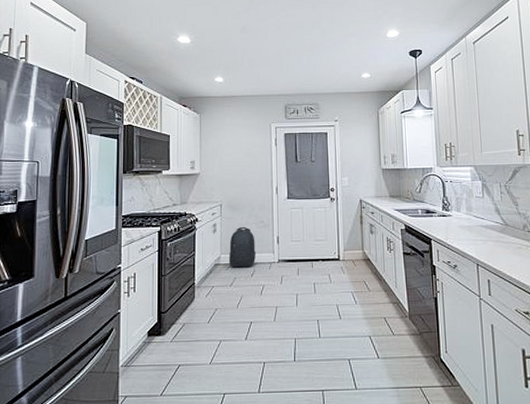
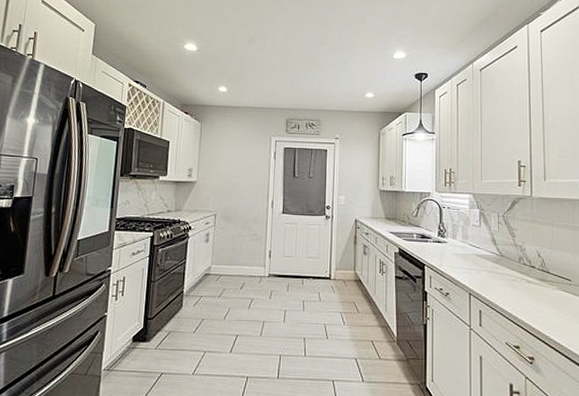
backpack: present [228,226,256,268] -> none [219,238,247,280]

